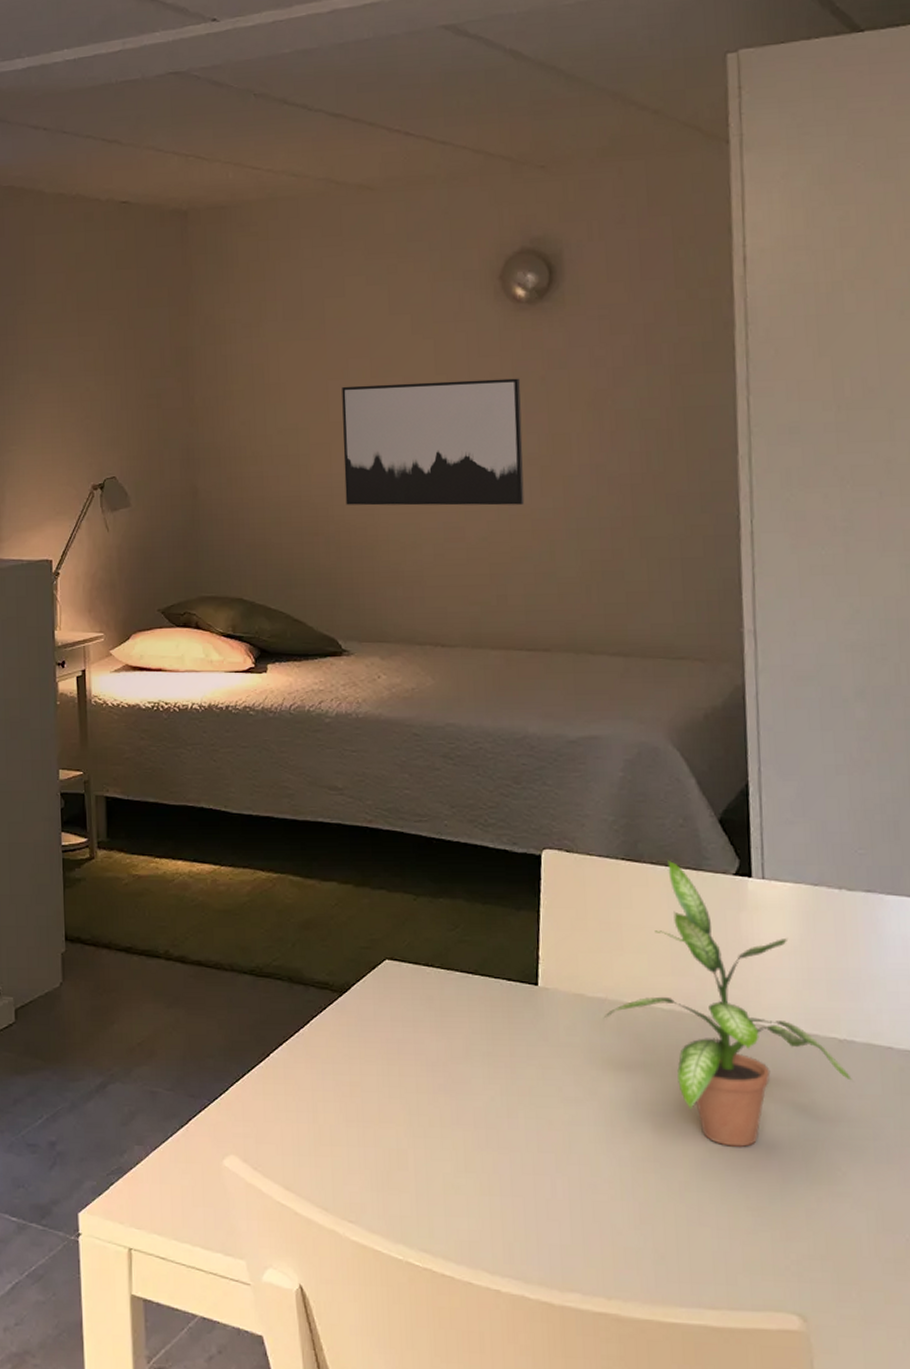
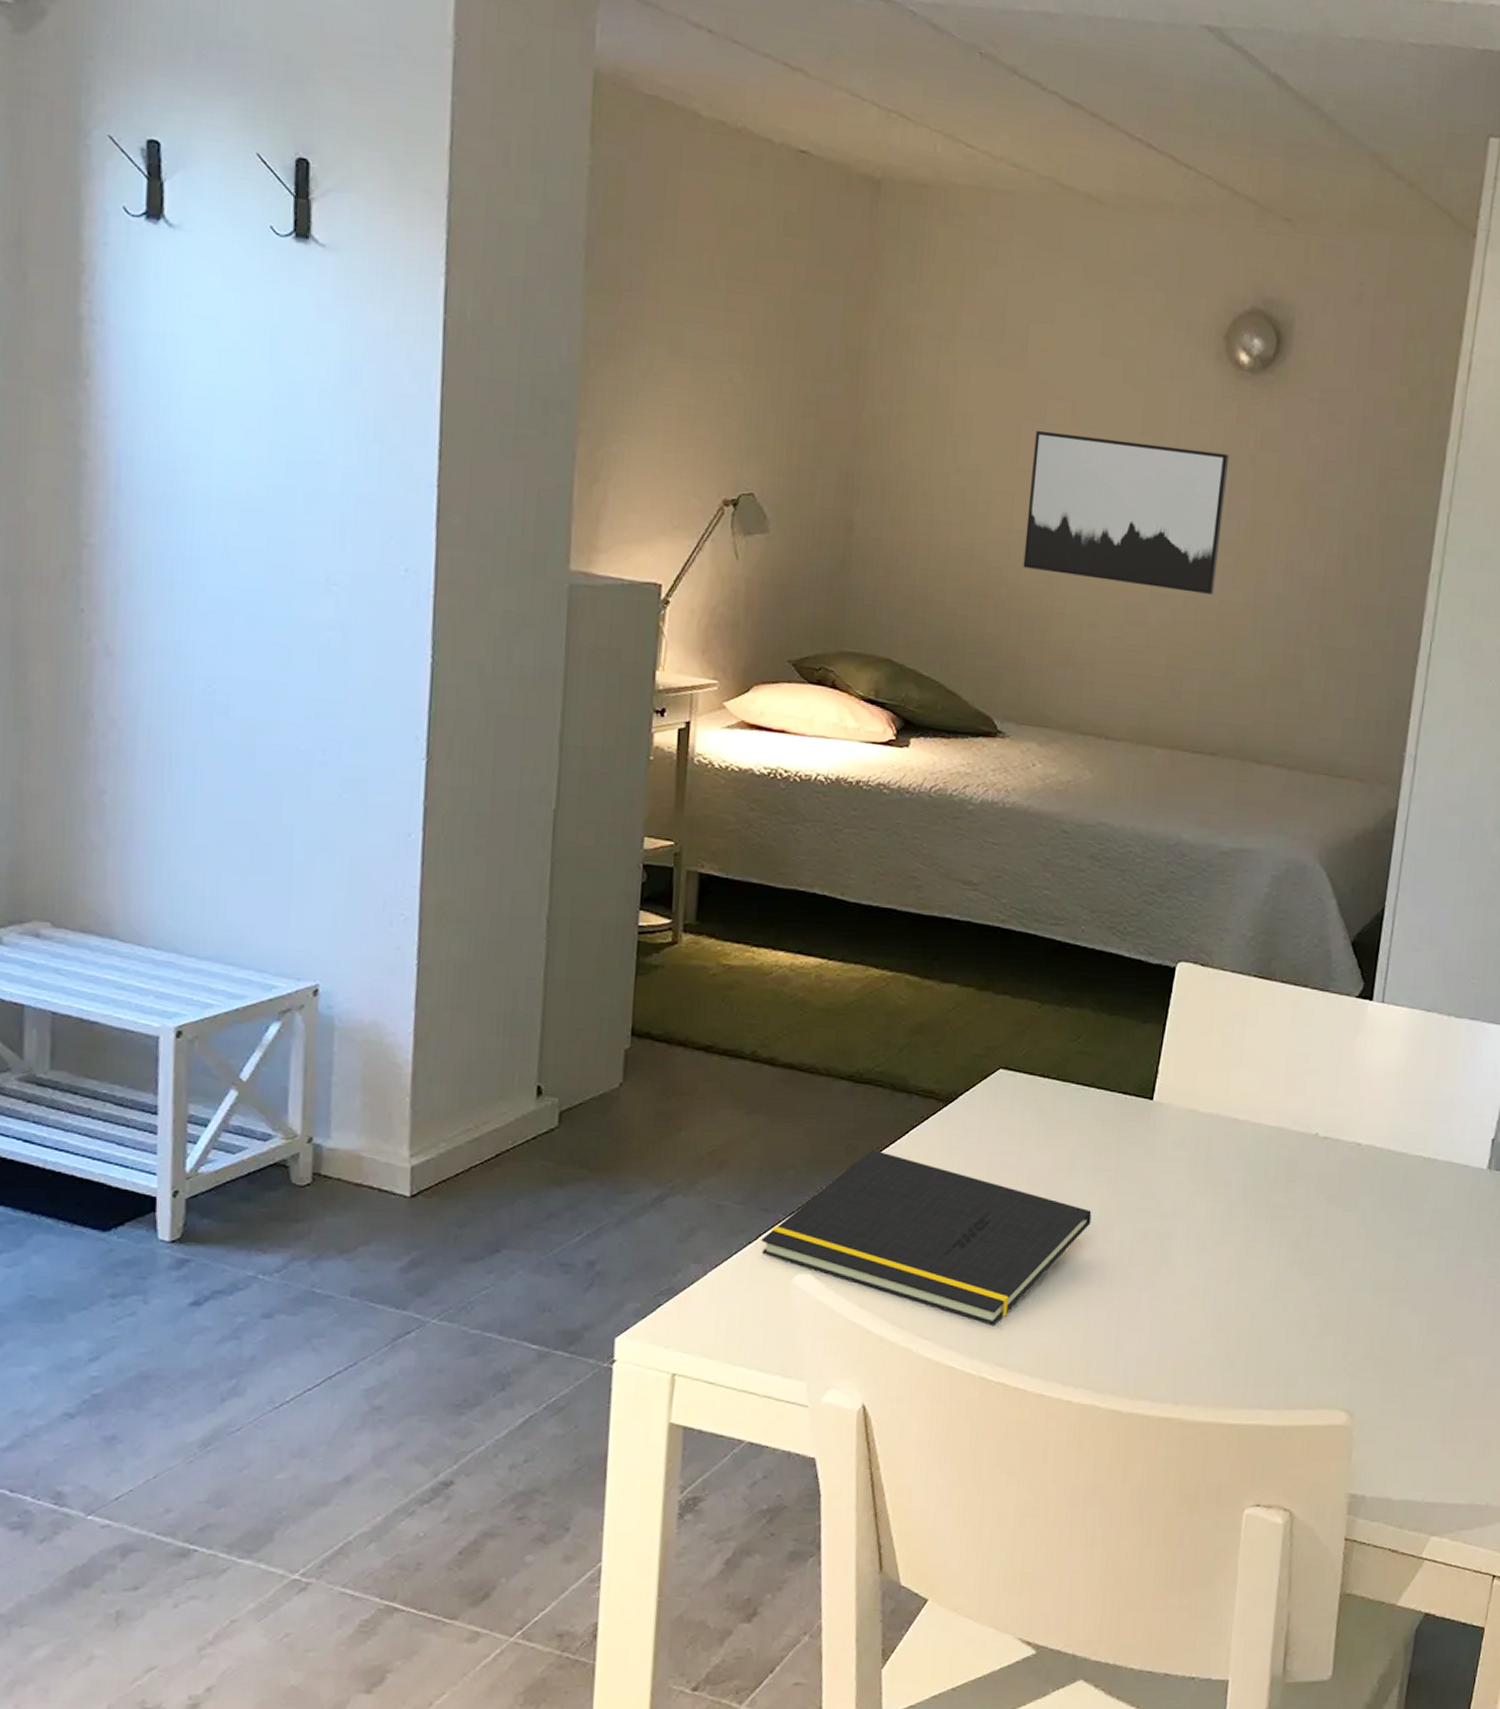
notepad: none [192,1039,494,1210] -> present [761,1150,1092,1325]
potted plant: present [604,860,852,1147] -> none [1213,979,1429,1258]

